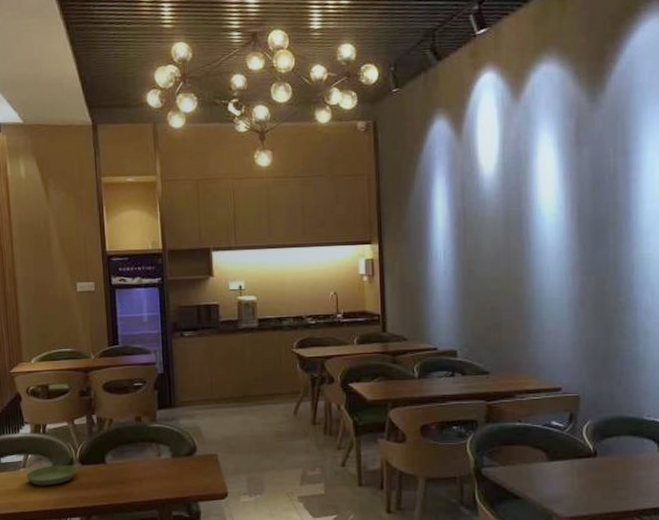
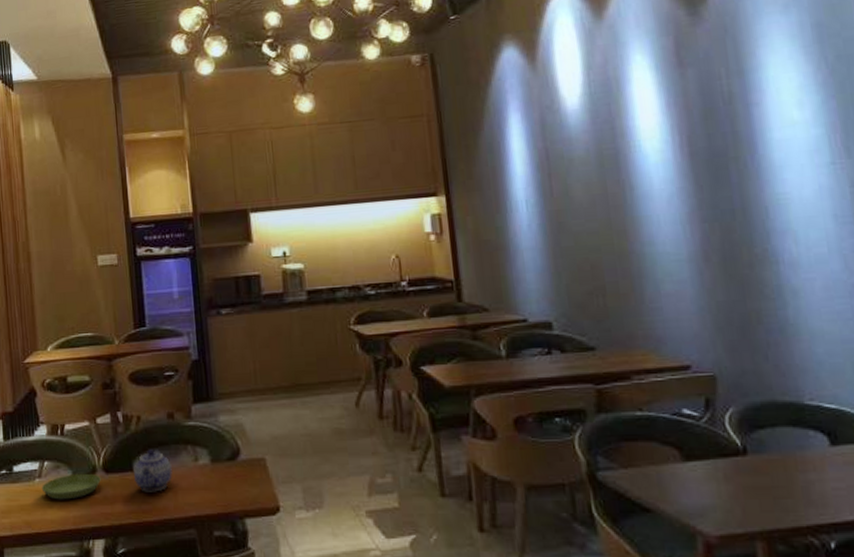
teapot: none [106,446,139,480] -> present [134,449,173,492]

